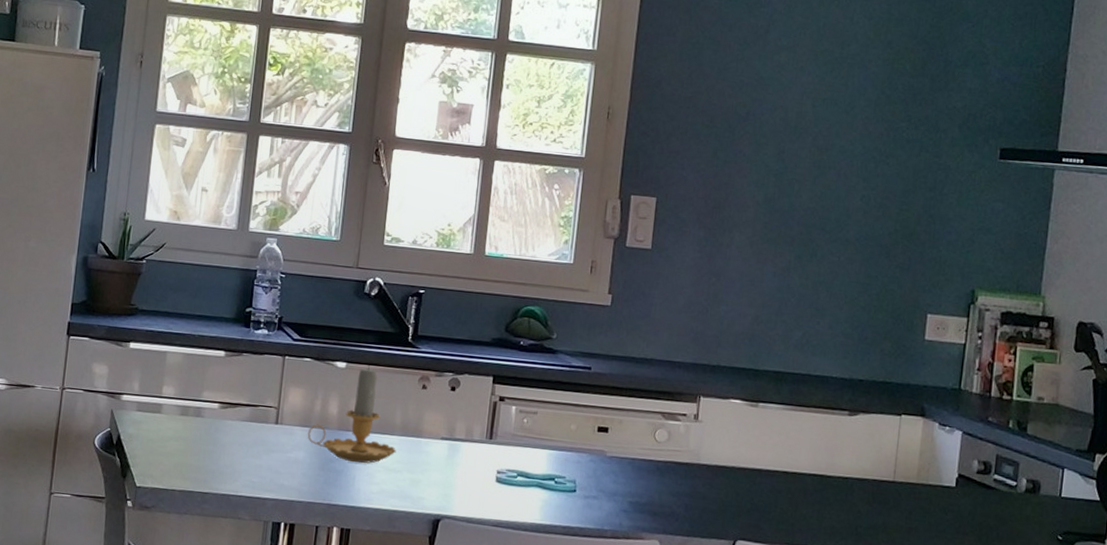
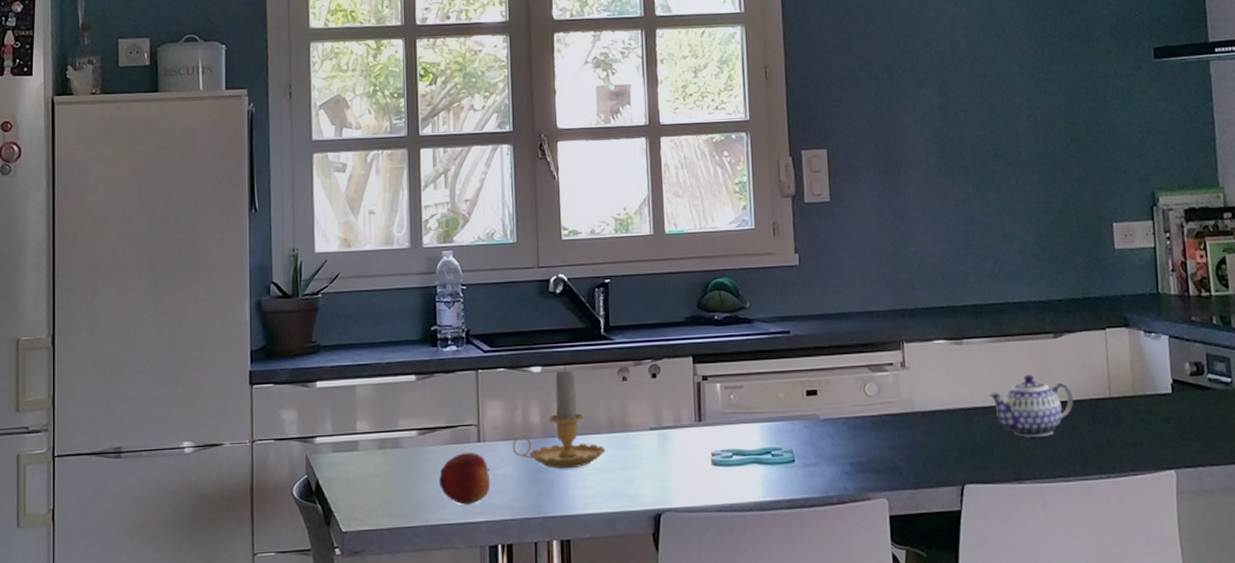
apple: none [233,431,284,481] -> present [438,452,491,505]
teapot: none [775,446,858,508] -> present [989,374,1074,438]

